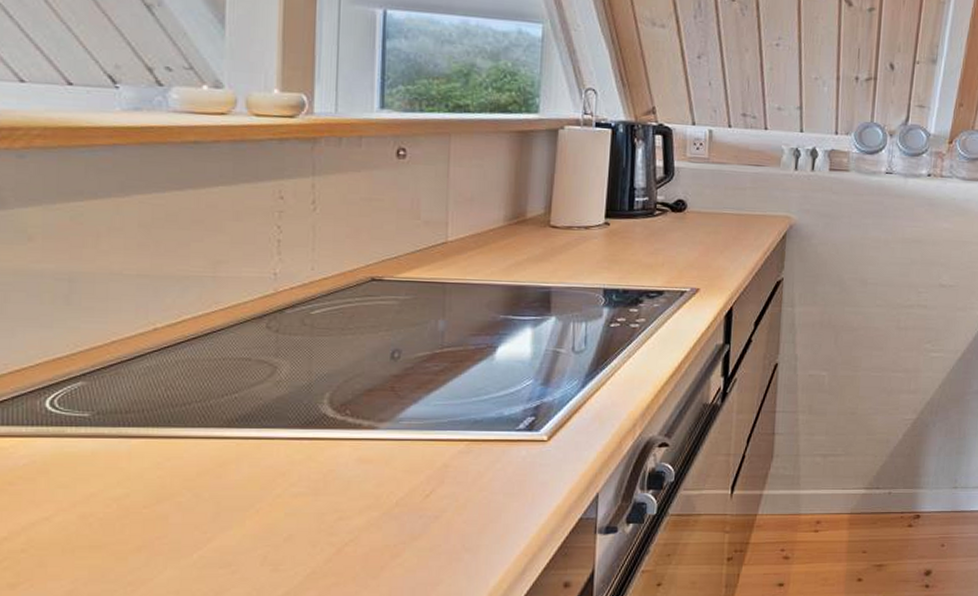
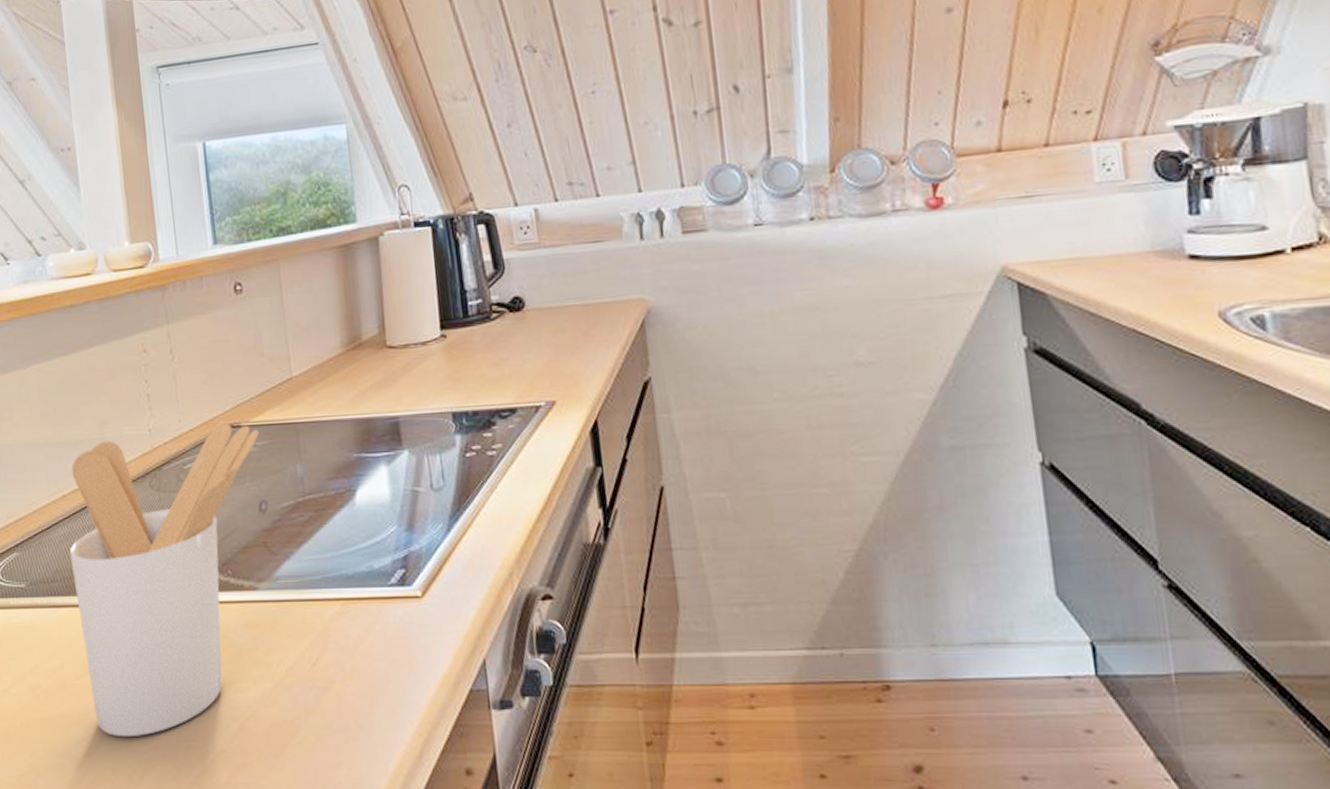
utensil holder: none [154,276,402,563] -> present [69,423,259,738]

